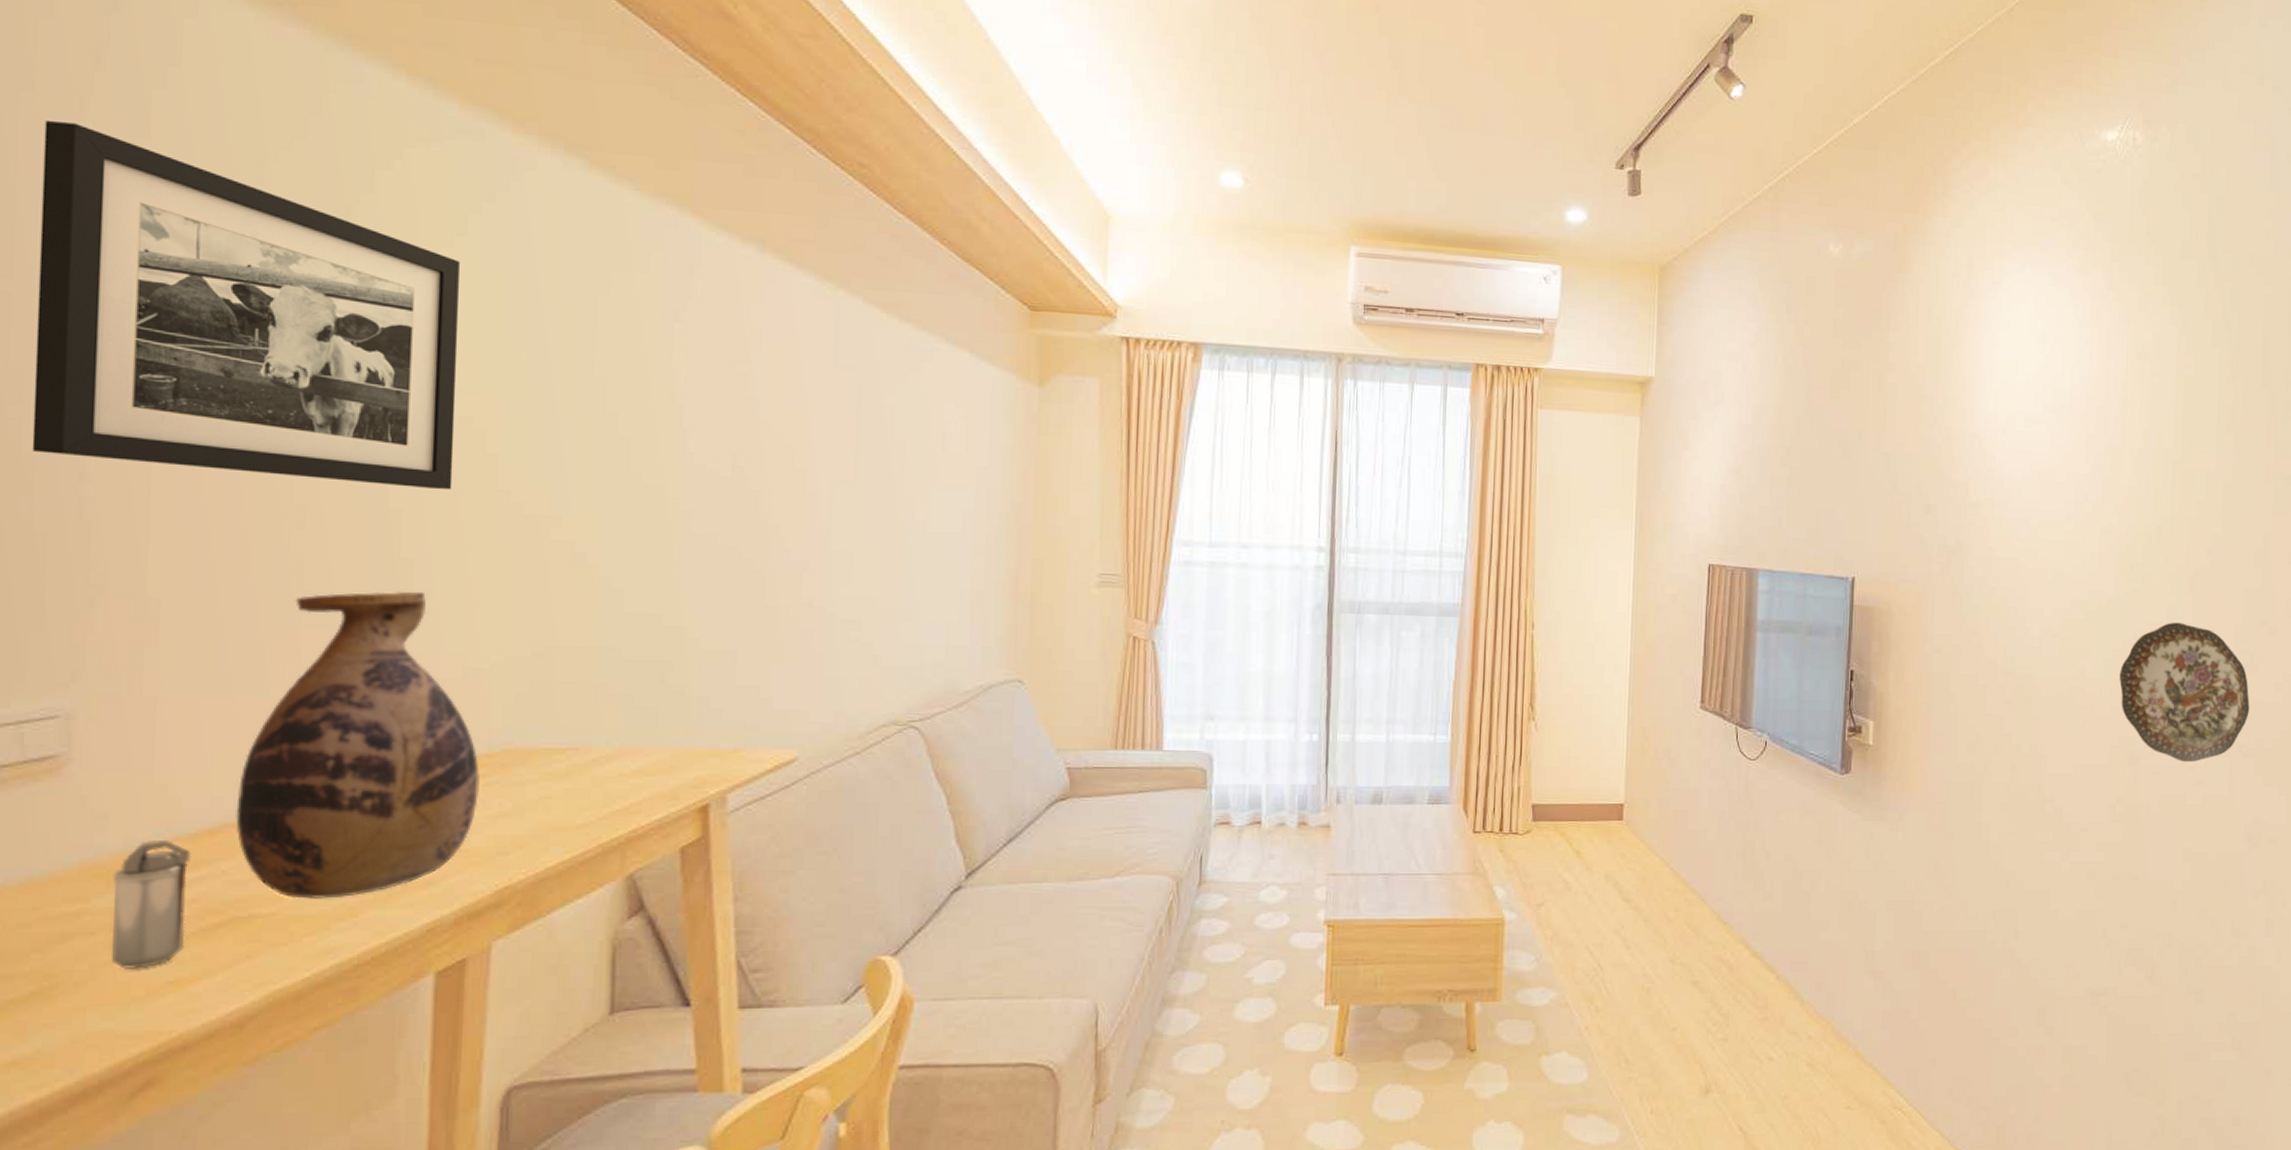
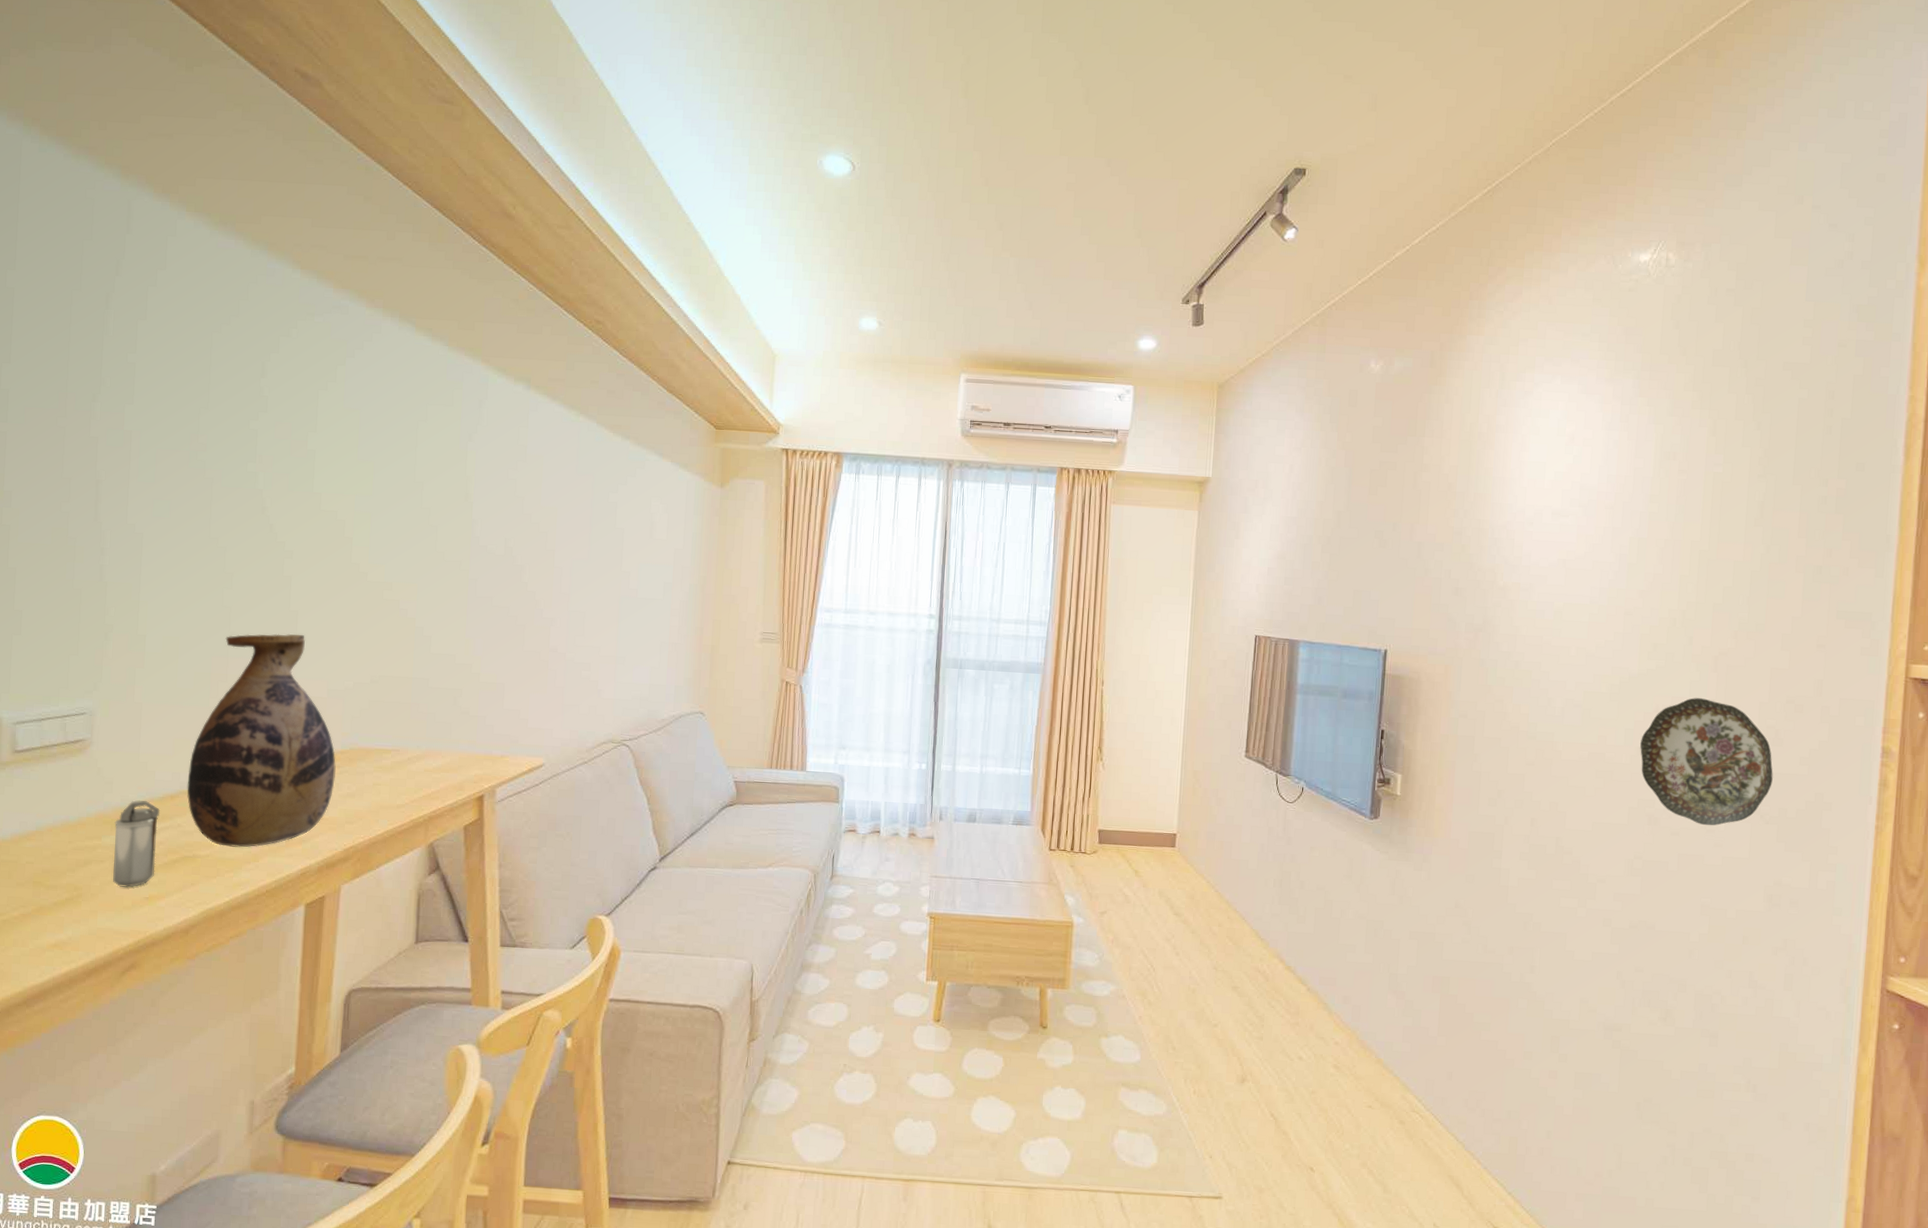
picture frame: present [32,121,460,490] -> none [74,311,331,563]

